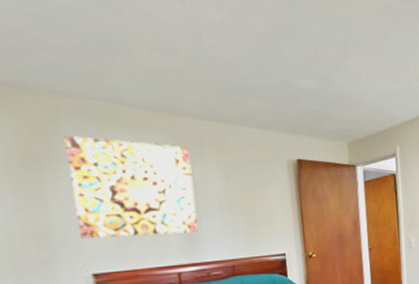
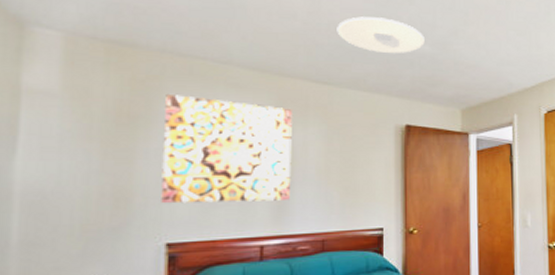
ceiling light: none [221,51,308,89] -> present [337,16,425,53]

